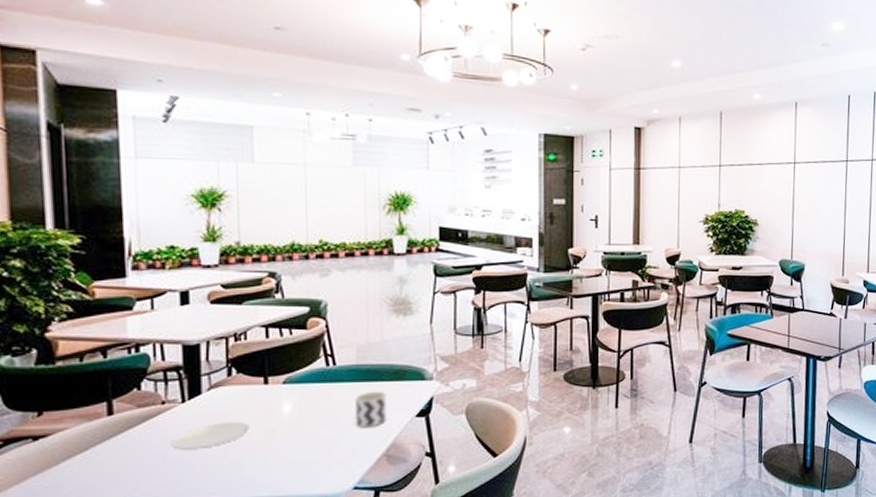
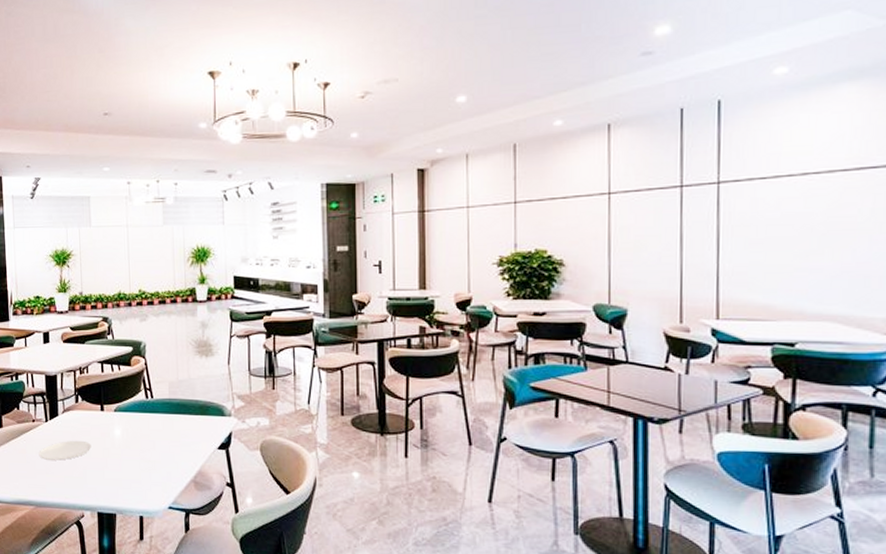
cup: present [354,391,386,428] -> none [168,423,194,455]

